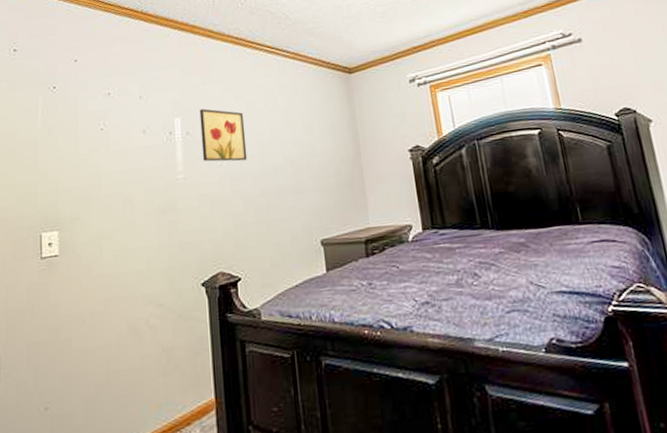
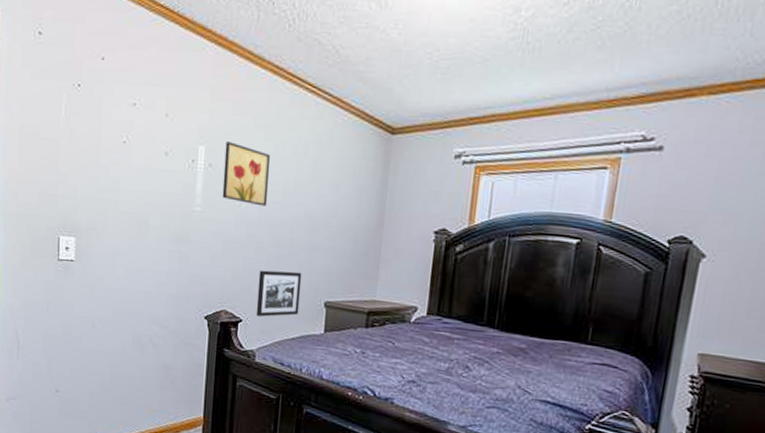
picture frame: none [250,216,297,272] -> present [255,270,302,318]

